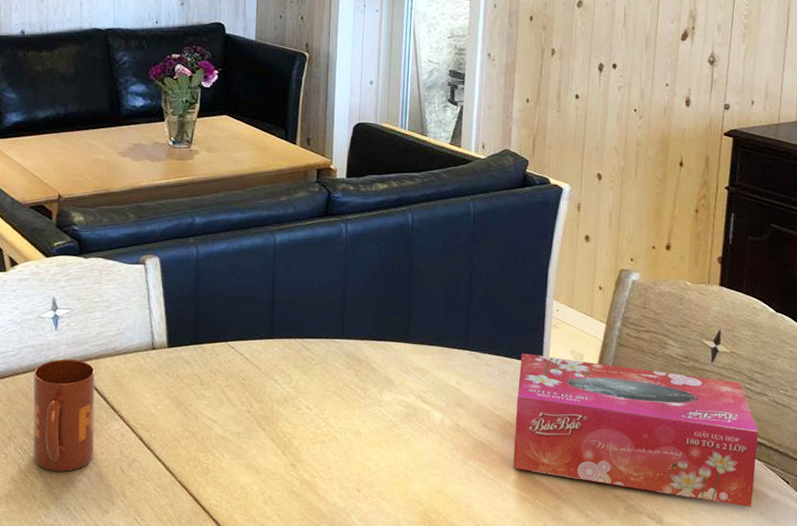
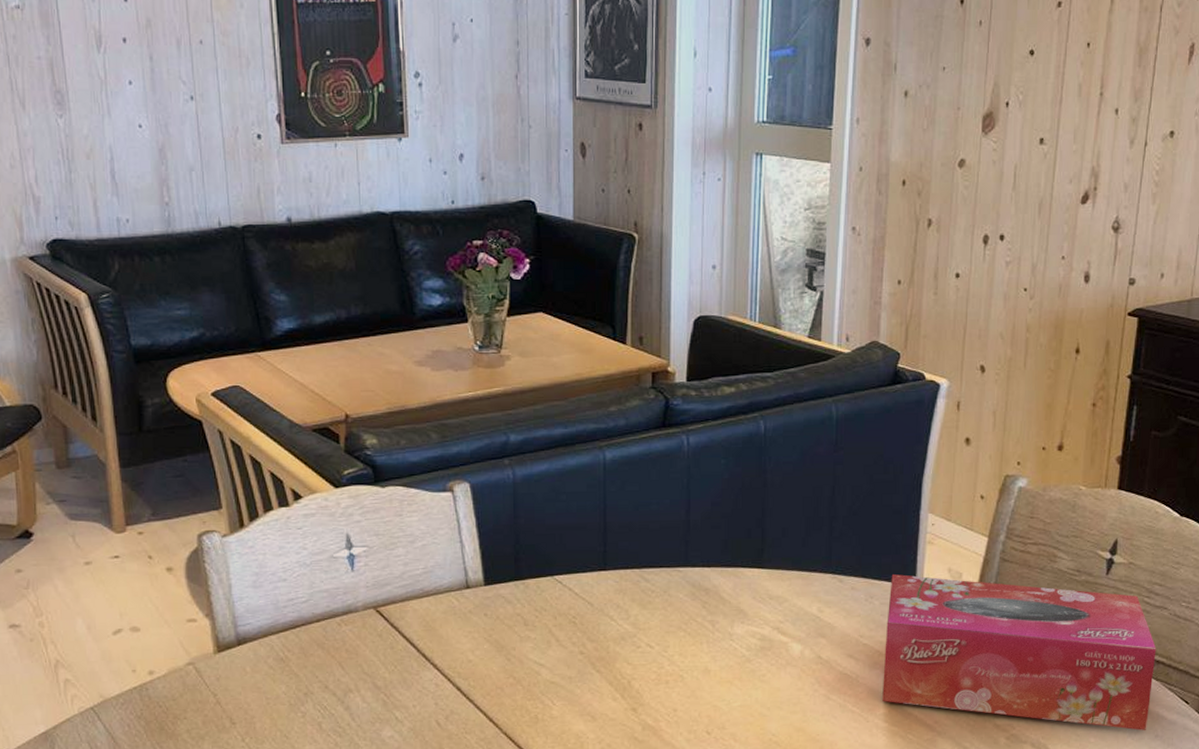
mug: present [33,359,95,472] -> none [329,603,404,729]

